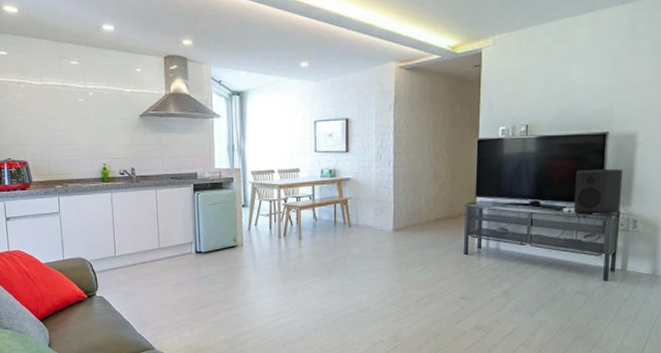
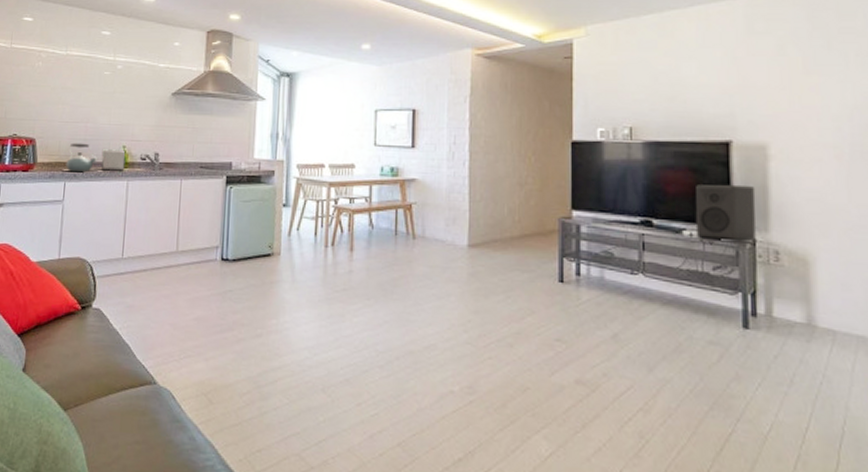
kettle: none [57,163,84,188] -> present [66,143,98,173]
toaster: none [86,167,108,187] -> present [101,149,126,173]

